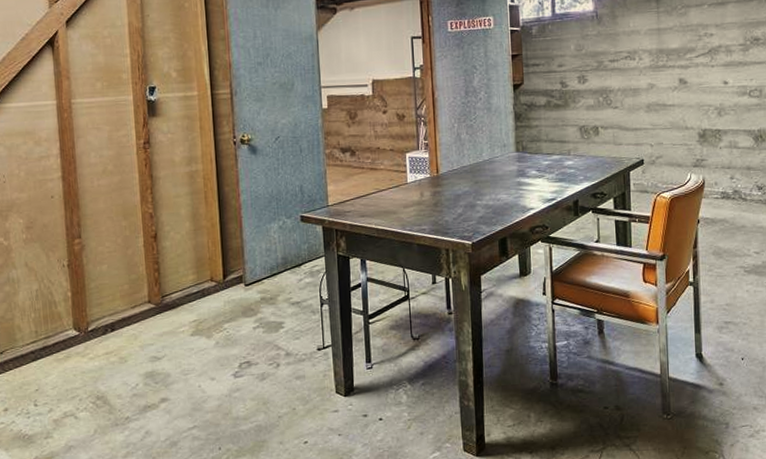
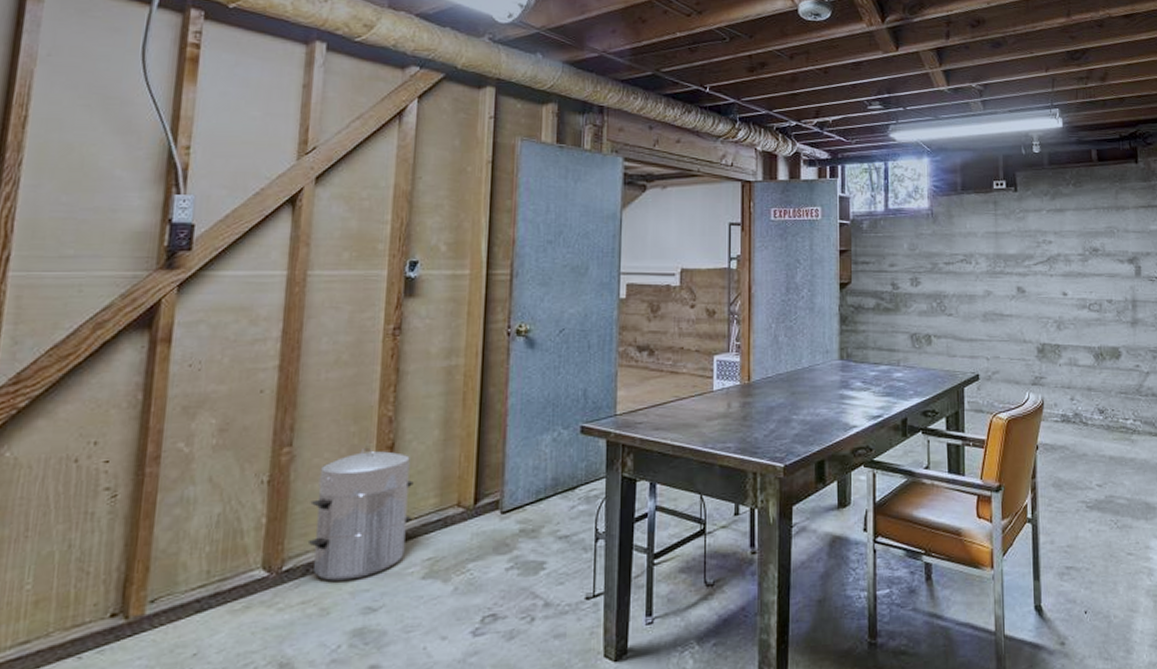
waste bin: none [101,237,177,338] -> present [307,447,414,581]

